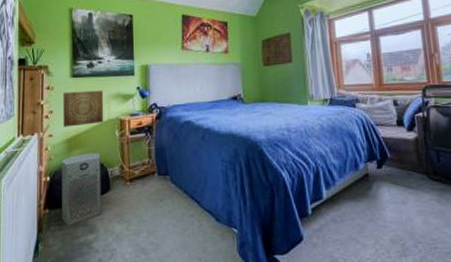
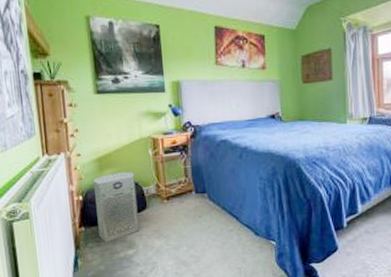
wall art: present [63,90,104,127] -> none [88,107,135,146]

